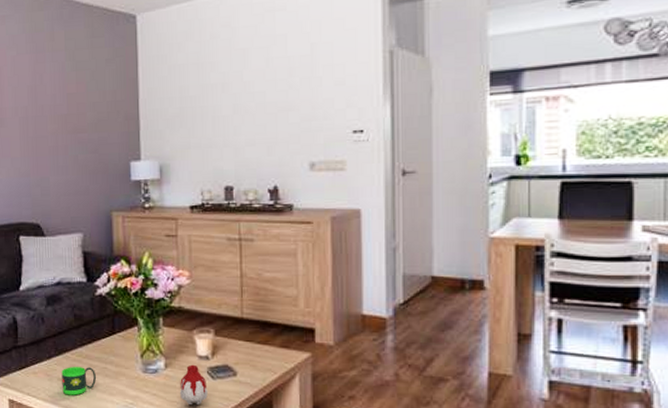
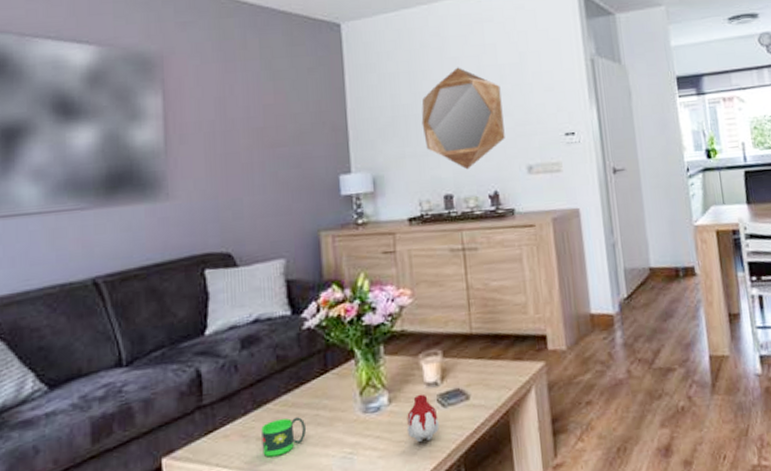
home mirror: none [207,59,289,163] -> present [421,67,505,170]

